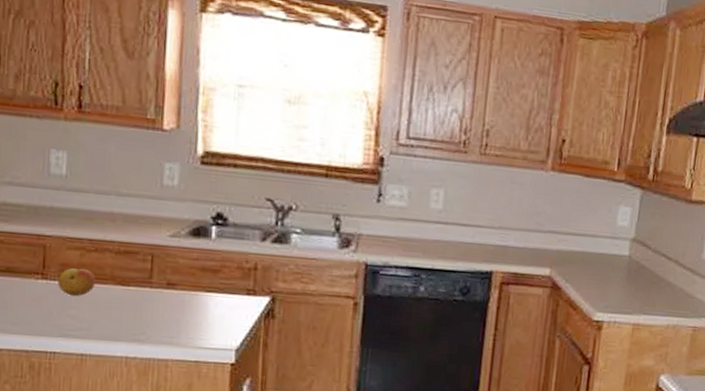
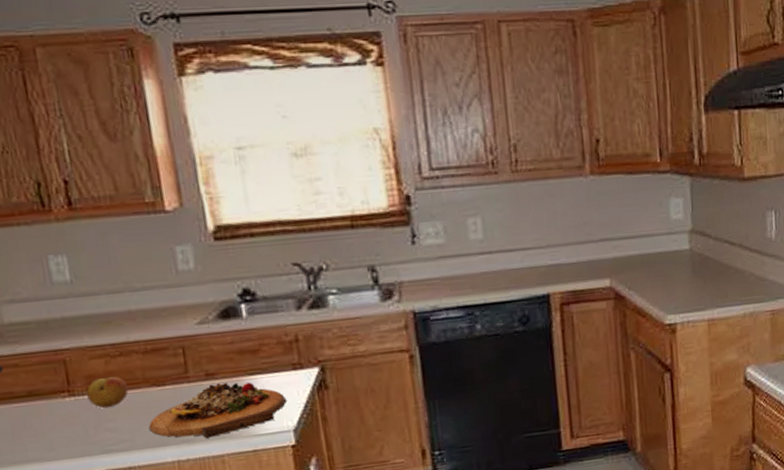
cutting board: none [106,293,236,342] -> present [149,382,287,438]

